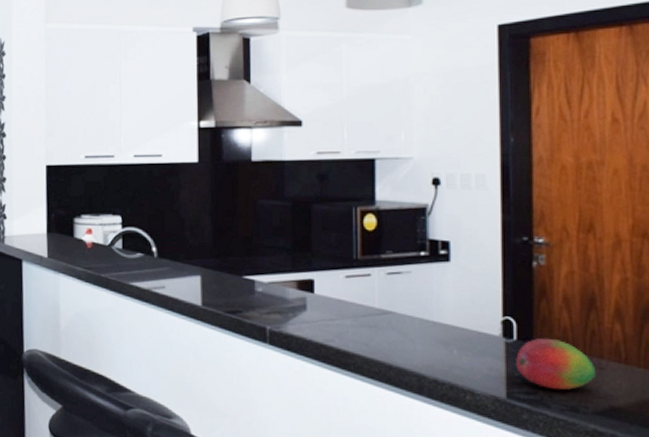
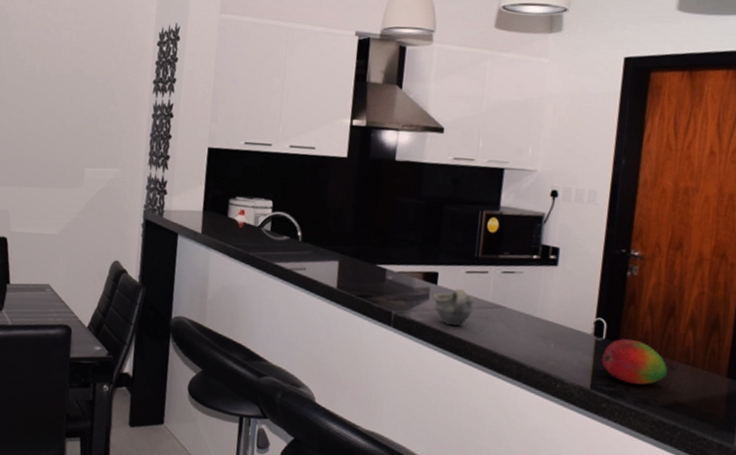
cup: none [311,295,359,338] -> present [433,288,475,326]

